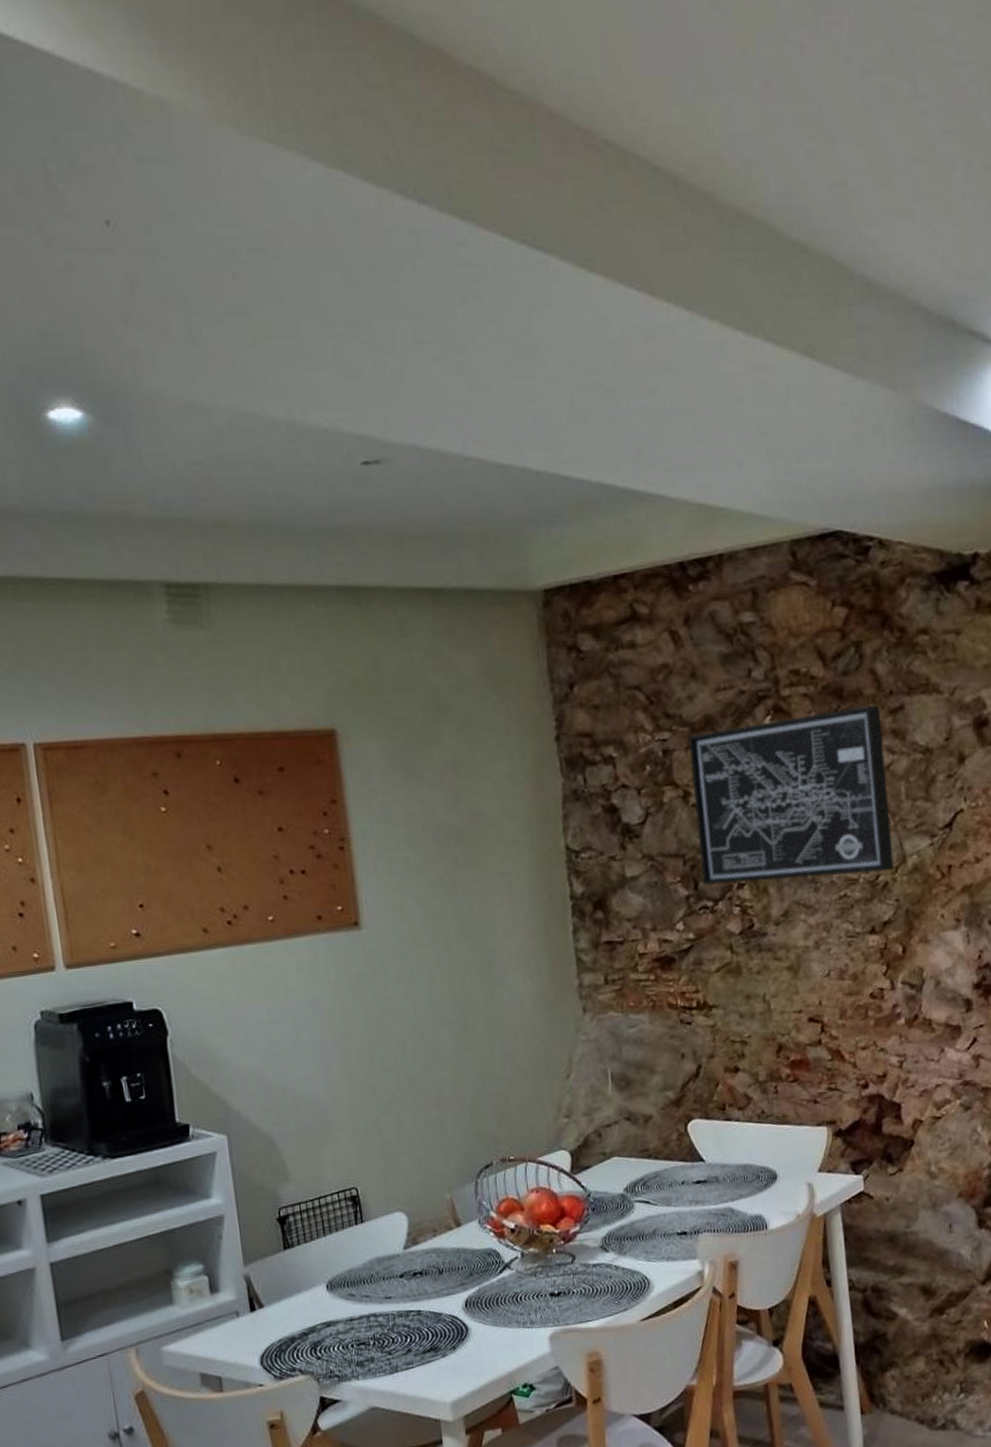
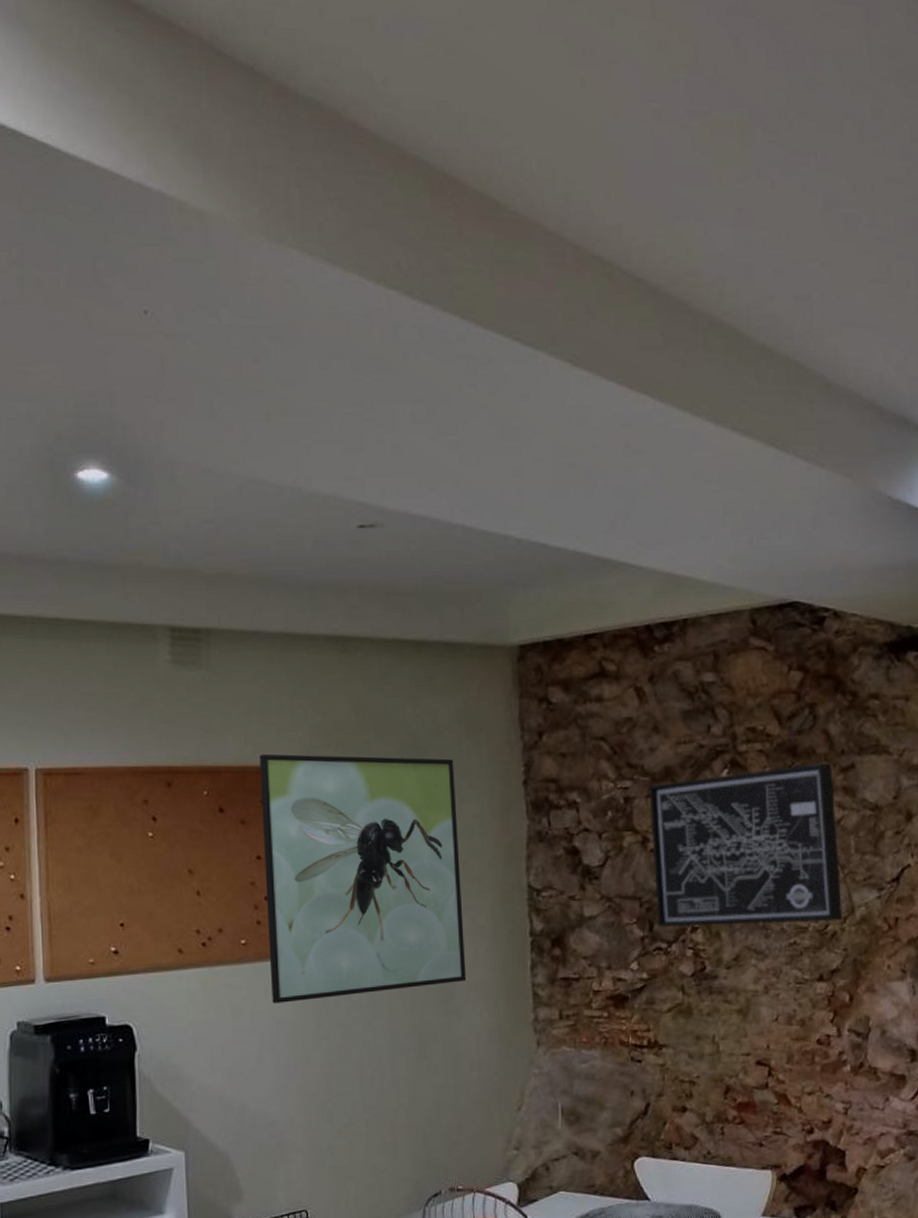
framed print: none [273,715,507,981] -> present [260,753,467,1004]

